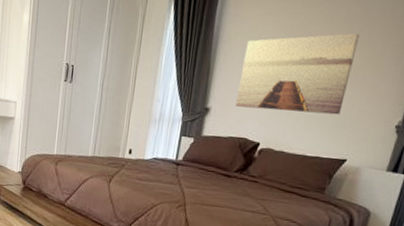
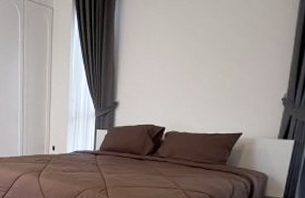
wall art: present [235,33,360,115] -> none [141,21,242,98]

